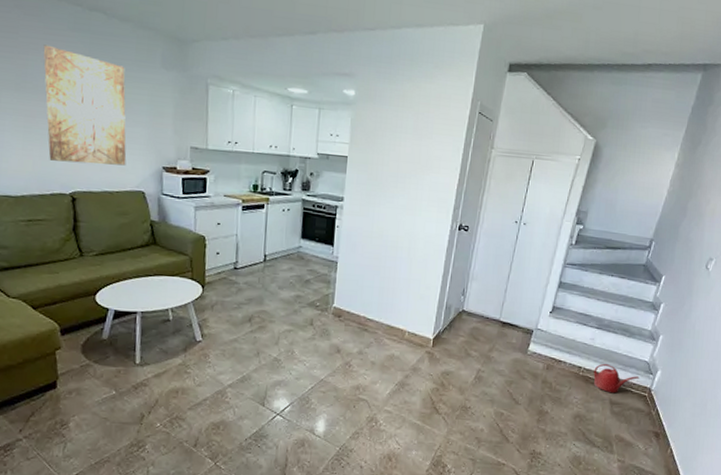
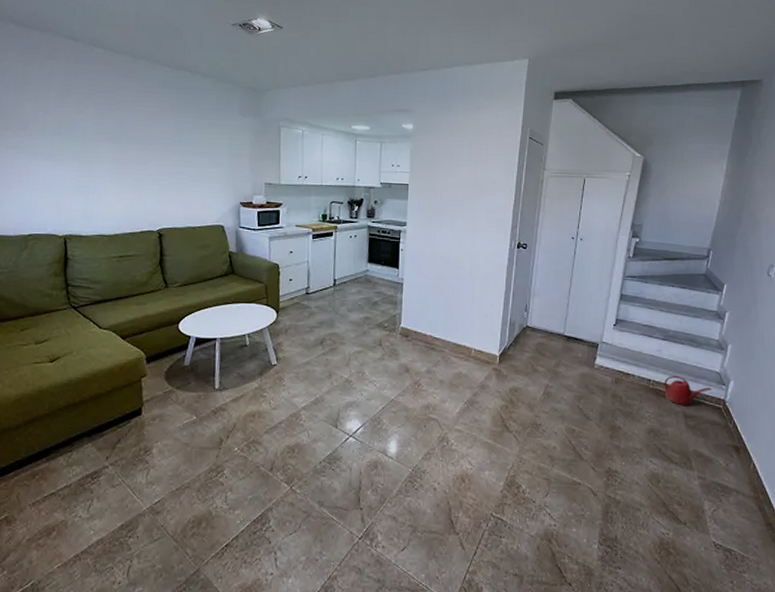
wall art: present [43,44,127,166] -> none [136,101,208,203]

